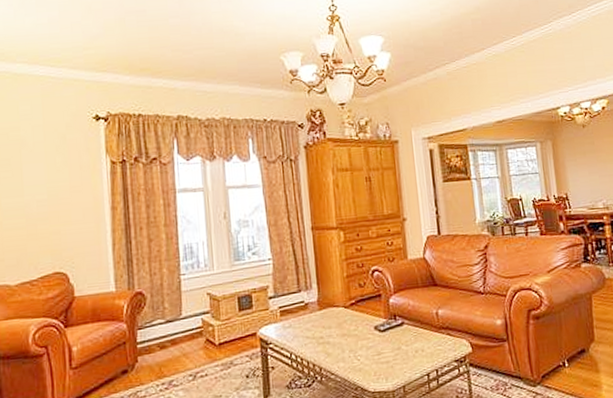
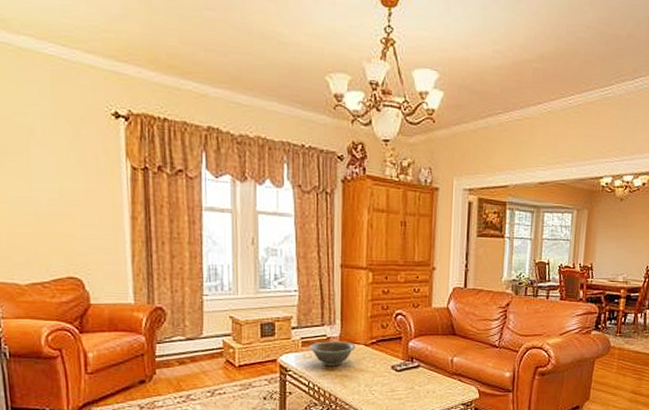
decorative bowl: none [288,305,335,335] -> present [309,341,356,367]

